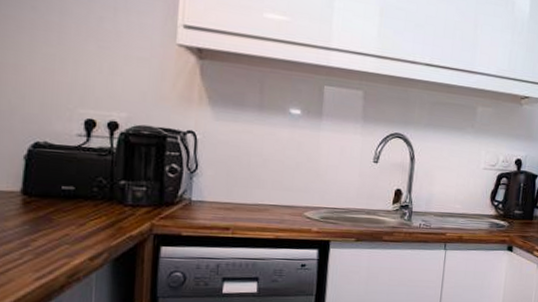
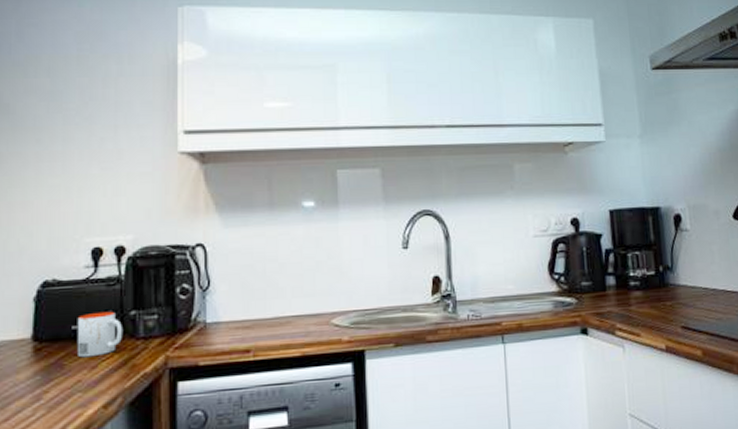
mug: none [66,177,113,216] -> present [76,311,123,358]

